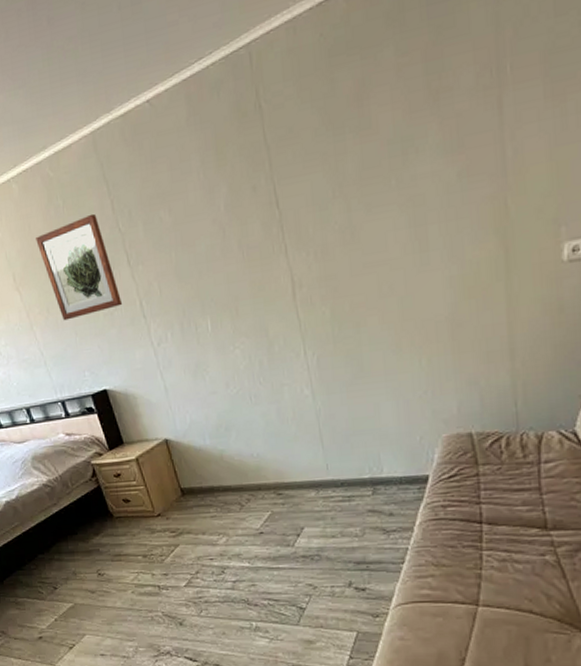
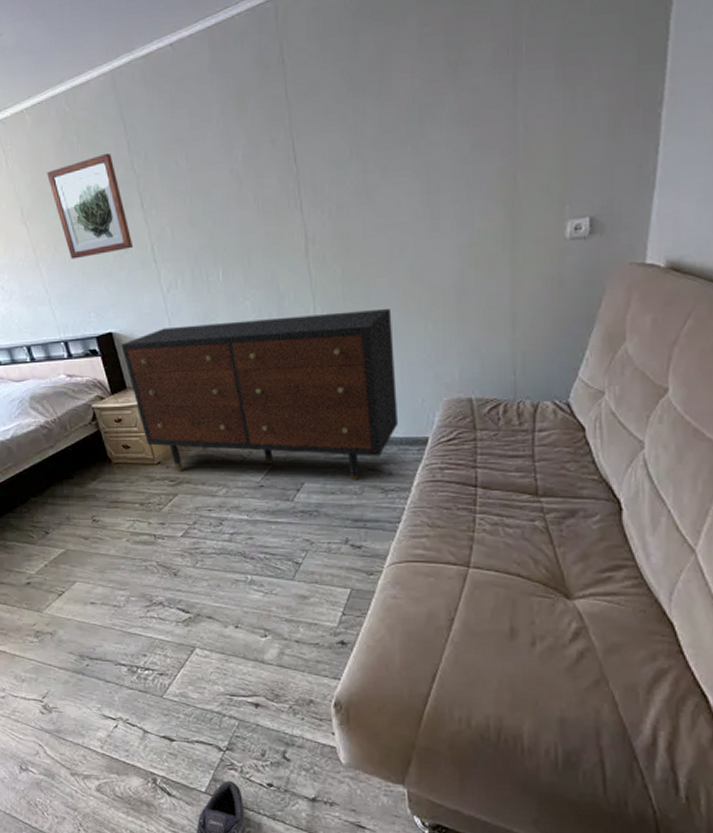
dresser: none [116,346,397,524] -> present [121,308,399,481]

